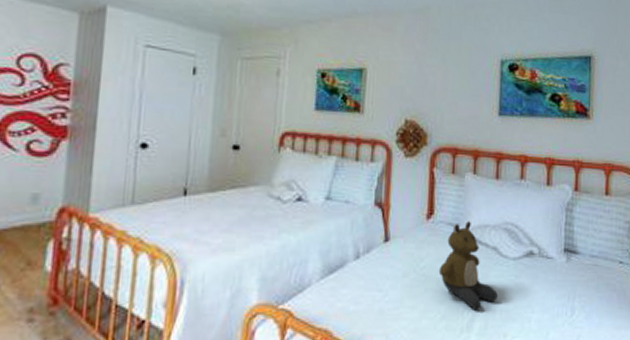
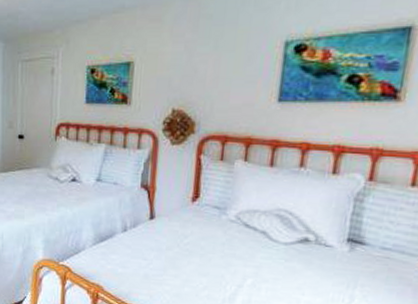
bear: present [438,221,498,309] -> none [202,205,264,285]

